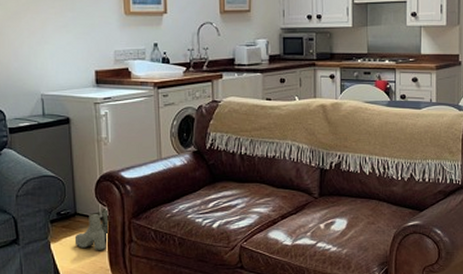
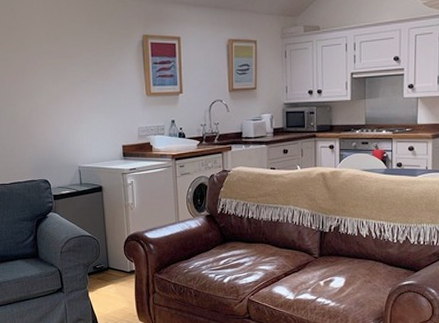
boots: present [74,208,110,251] -> none [108,263,136,300]

